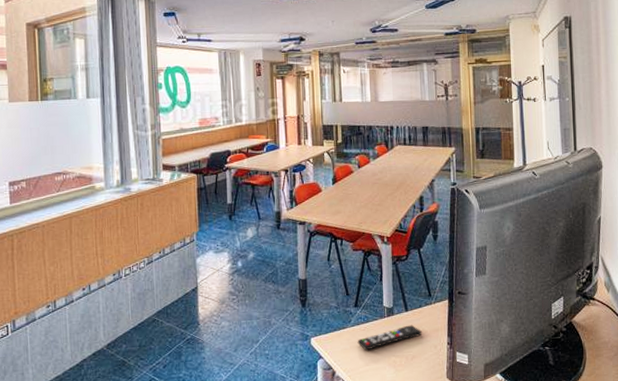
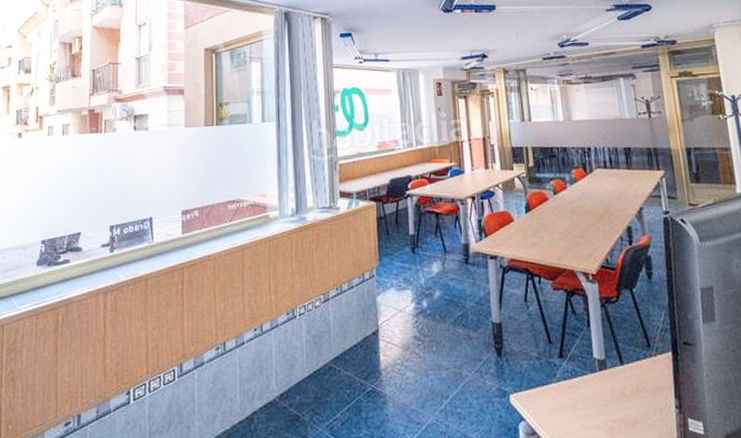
remote control: present [357,325,422,351] -> none [565,382,643,413]

